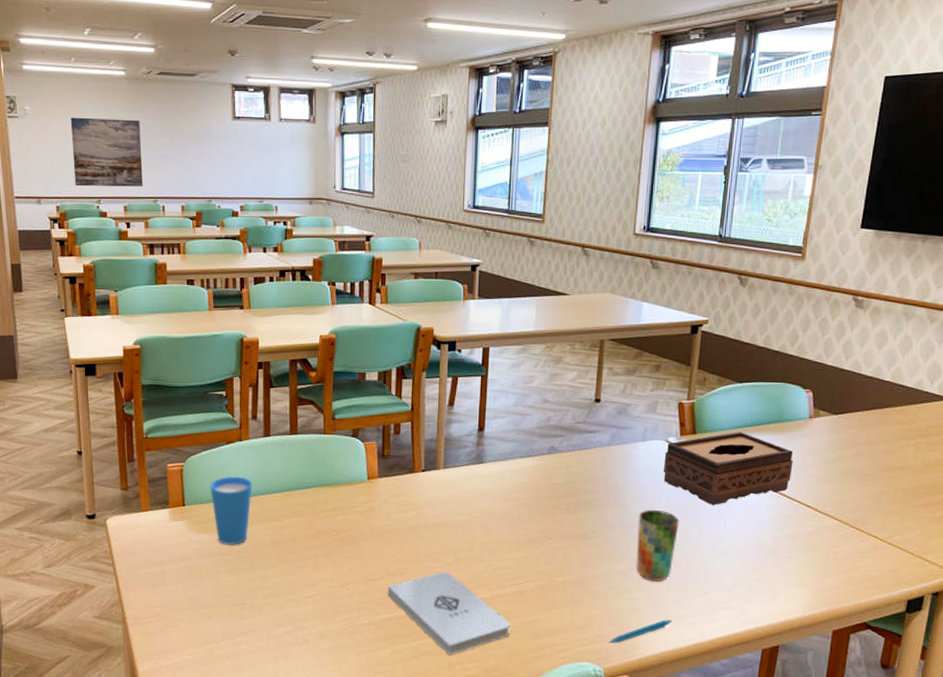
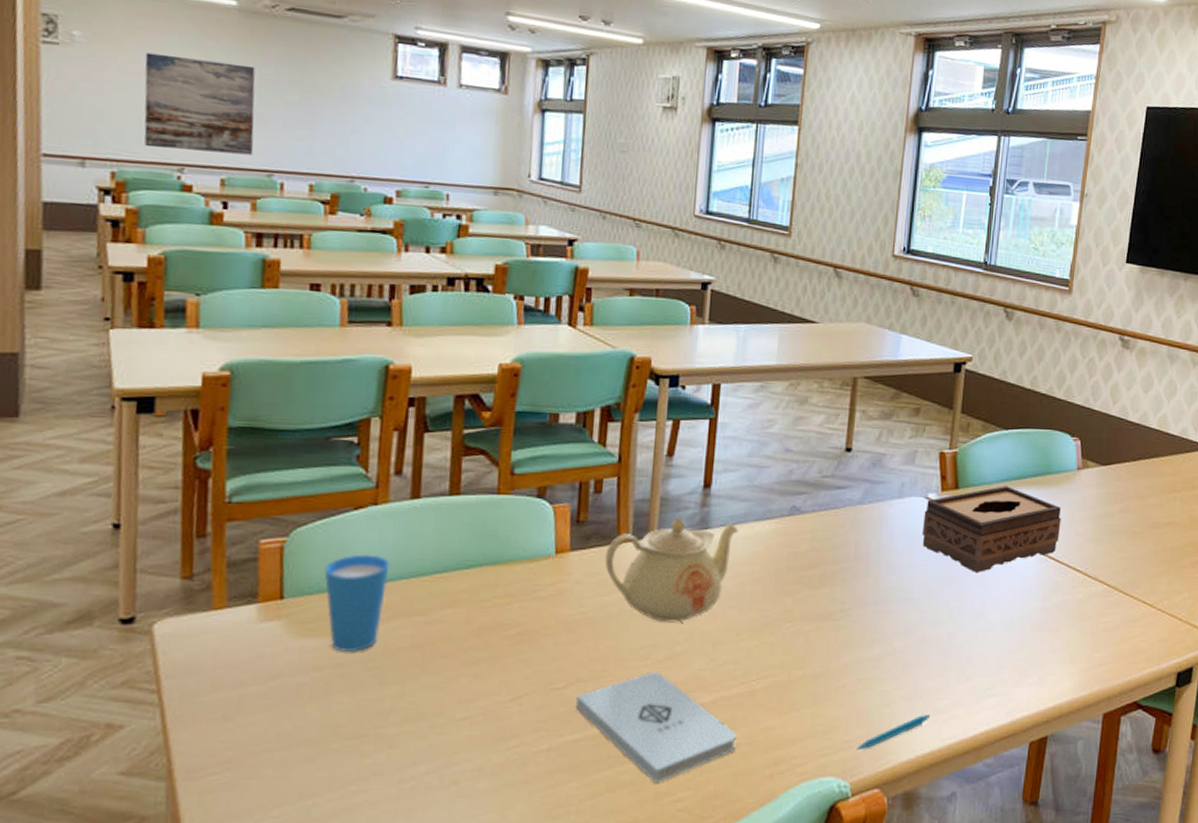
teapot: none [404,453,507,535] -> present [604,517,738,623]
cup: present [636,509,680,583] -> none [890,580,940,669]

